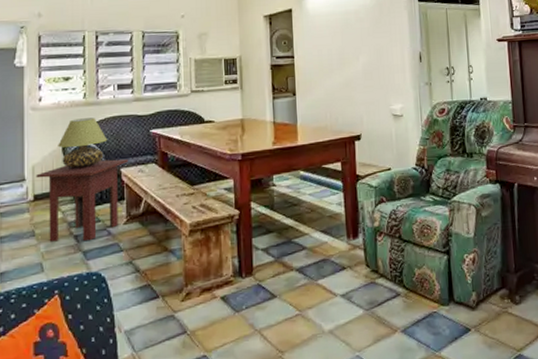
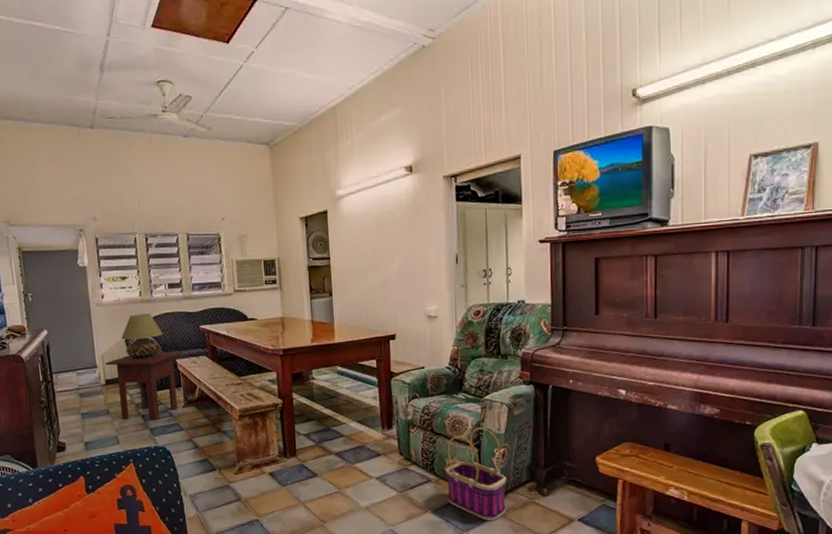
basket: none [415,231,479,338] -> present [445,427,507,522]

